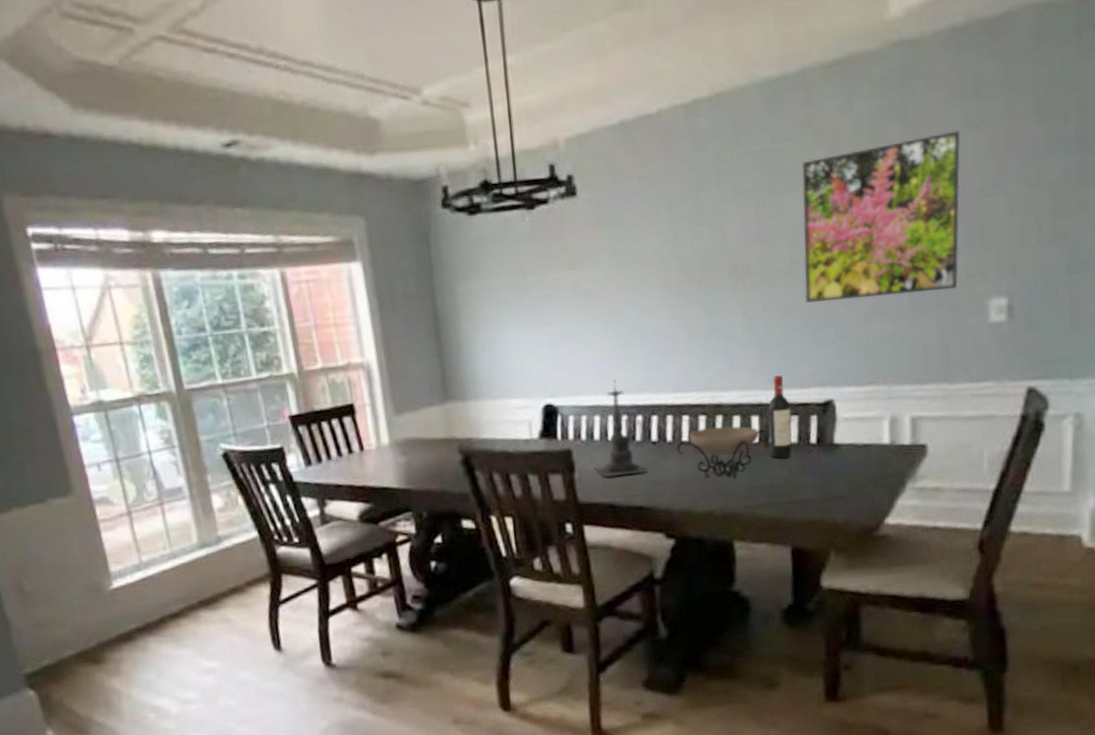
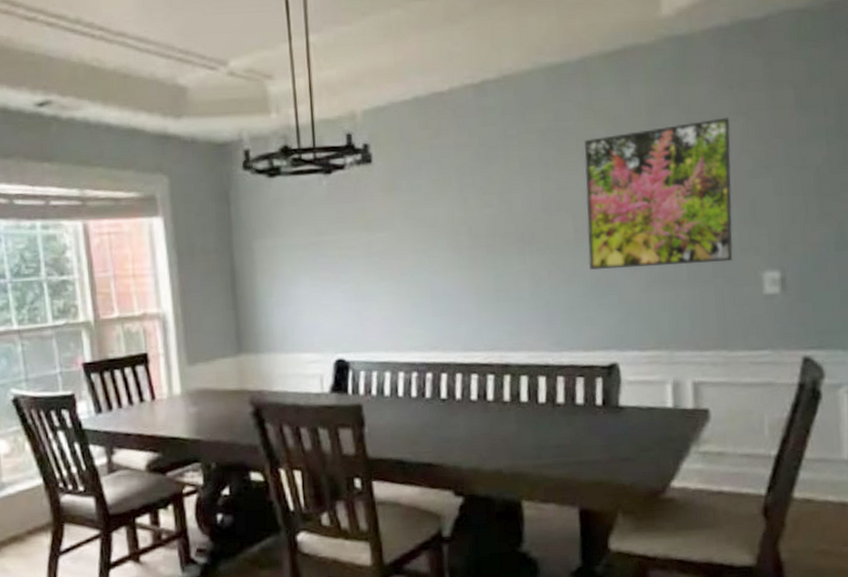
candle holder: present [594,380,647,478] -> none [384,337,436,433]
decorative bowl: present [677,425,770,478] -> none [466,385,557,437]
wine bottle: present [768,375,792,459] -> none [554,338,579,419]

